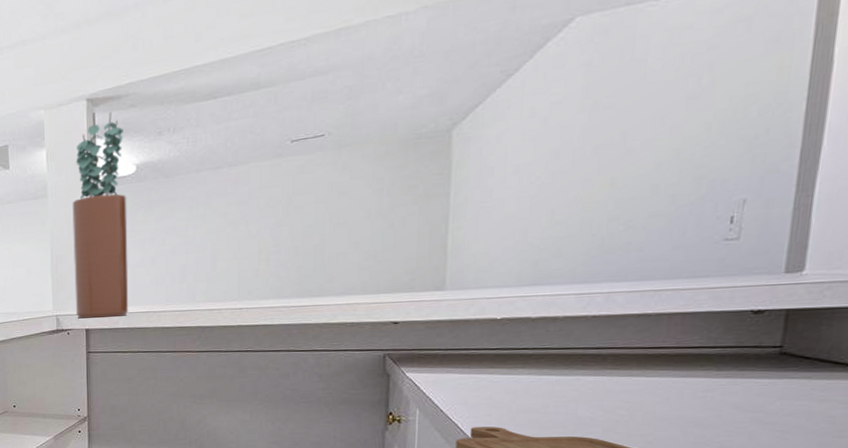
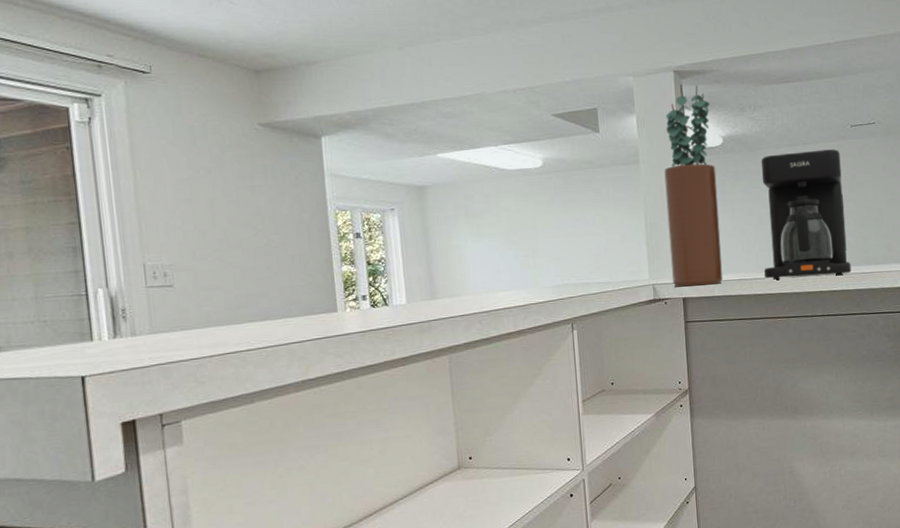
coffee maker: none [175,169,279,313] -> present [761,149,852,280]

